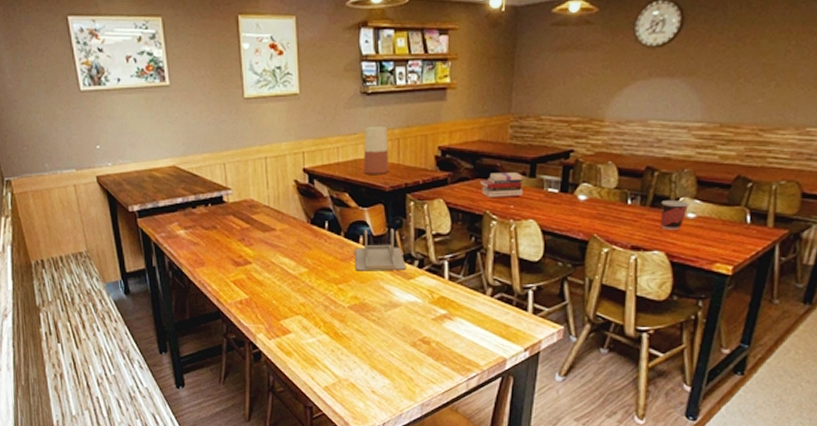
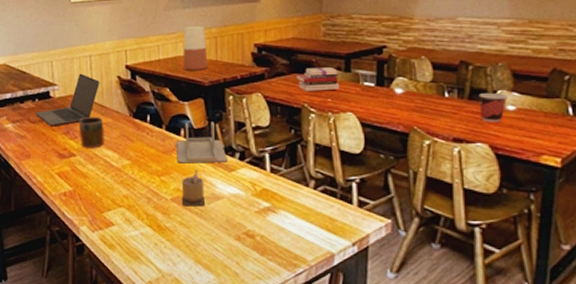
laptop: none [208,177,276,233] -> present [35,73,100,126]
mug: none [254,223,281,256] -> present [78,117,104,148]
cup: none [359,277,382,314] -> present [181,169,205,207]

